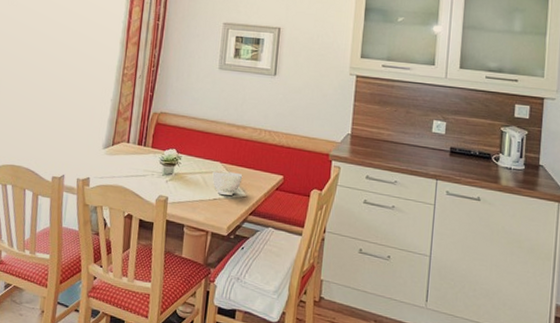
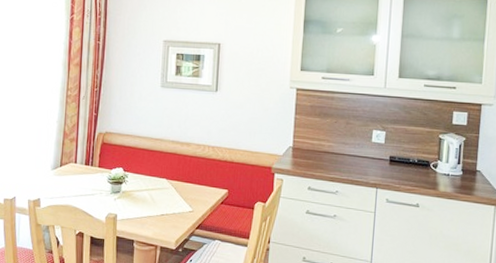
bowl: present [212,170,243,196] -> none [159,187,189,211]

